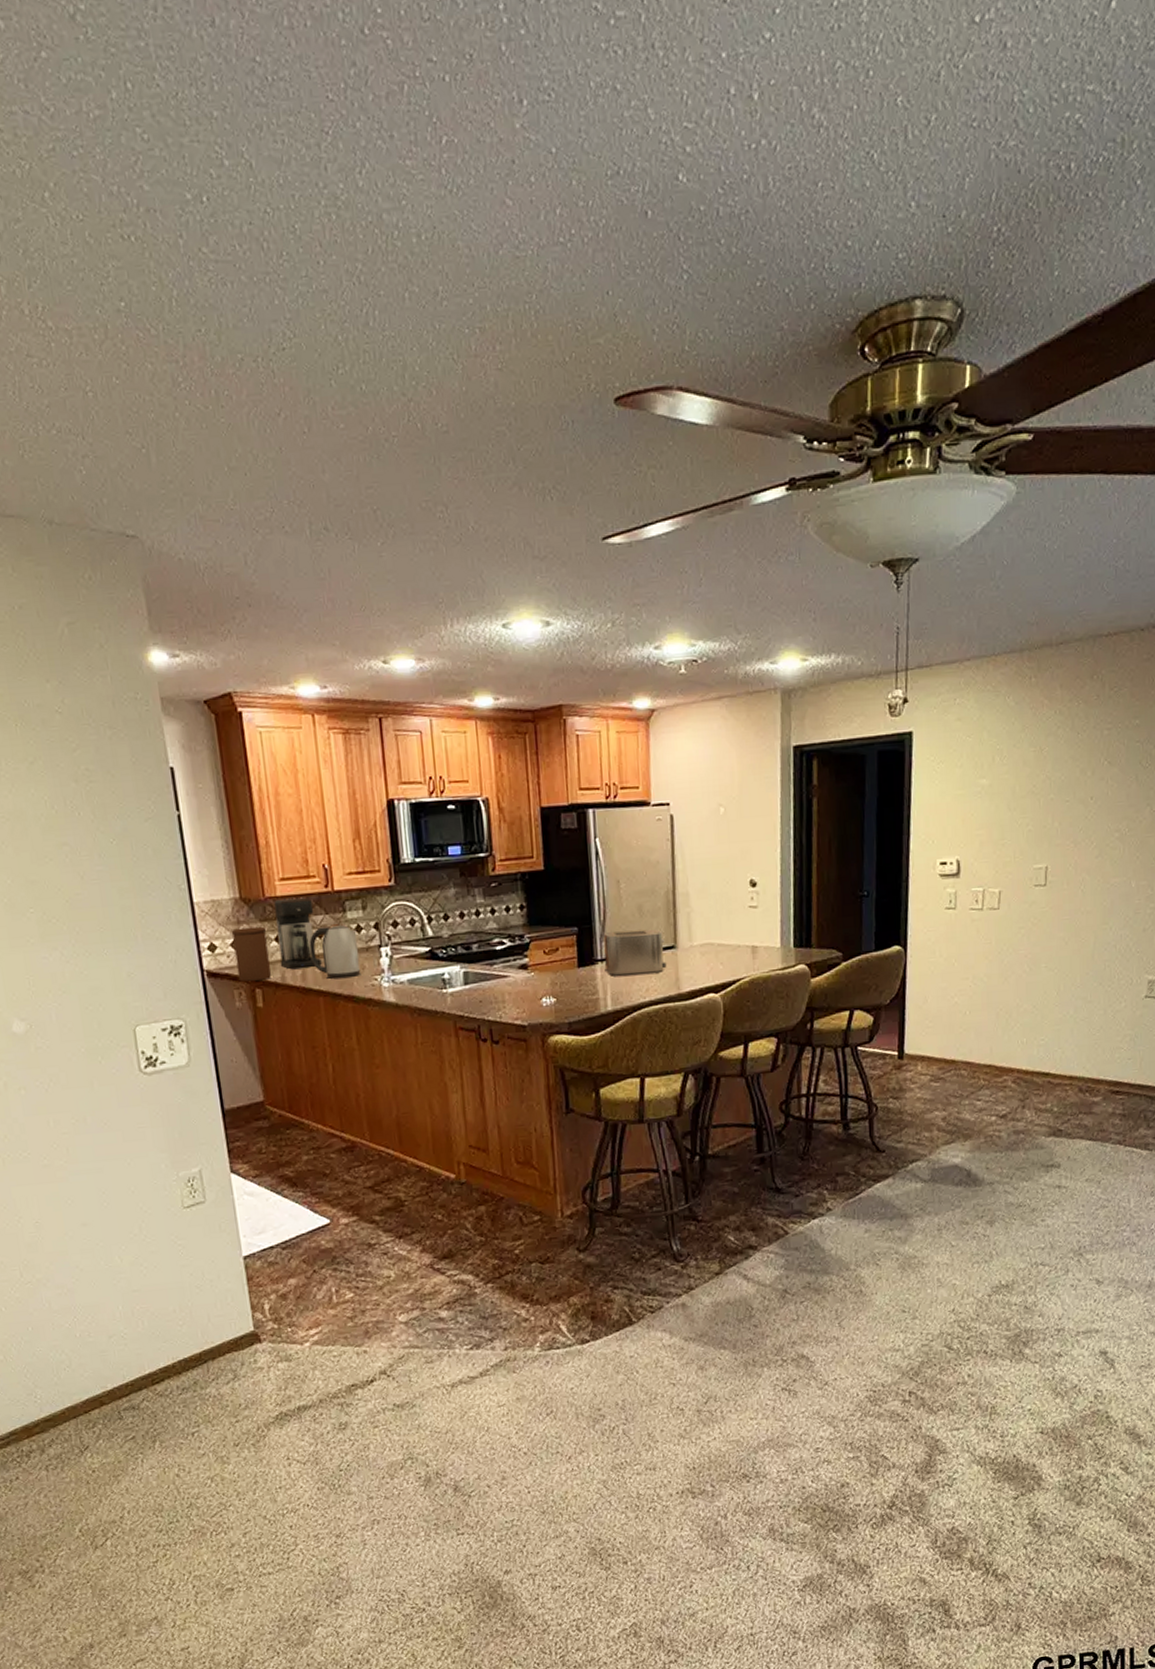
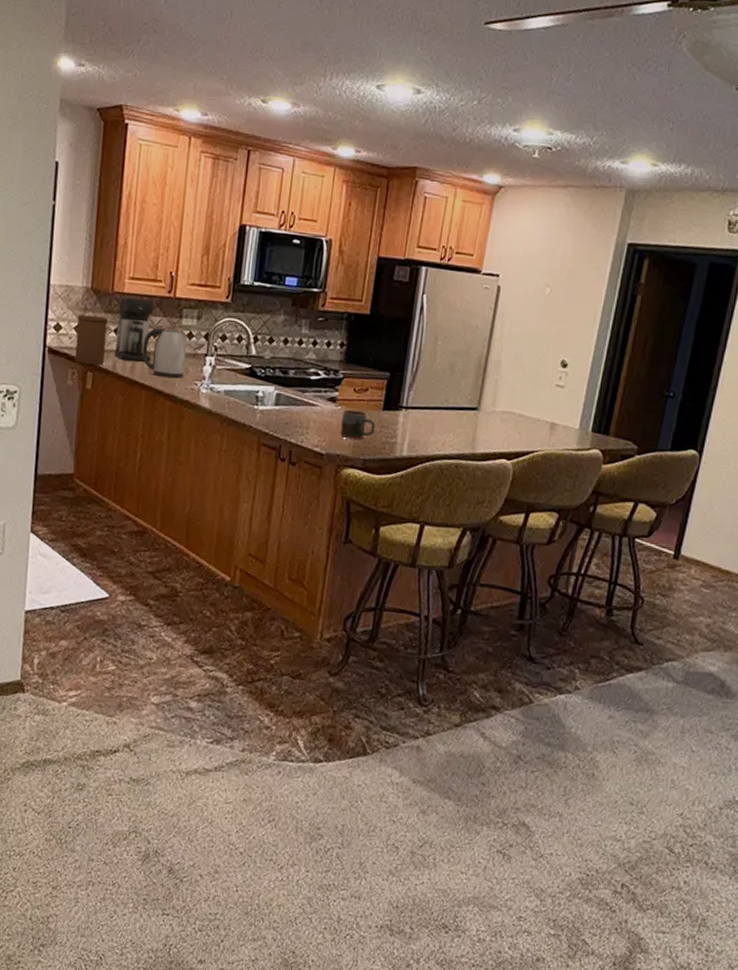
mug: none [537,972,575,1004] -> present [340,409,376,439]
toaster: present [603,929,667,978] -> none [407,382,469,431]

